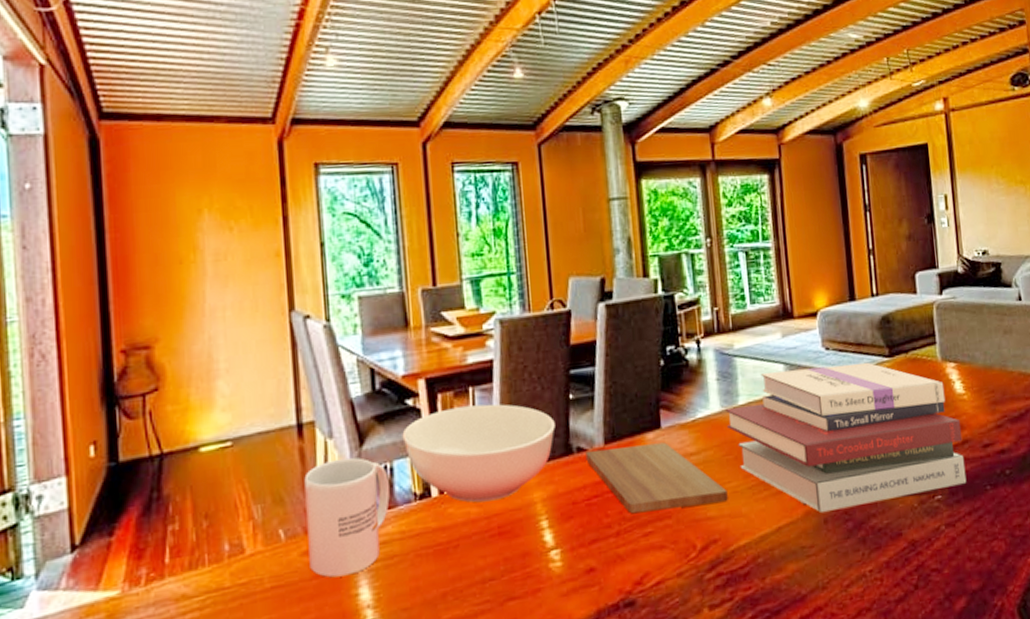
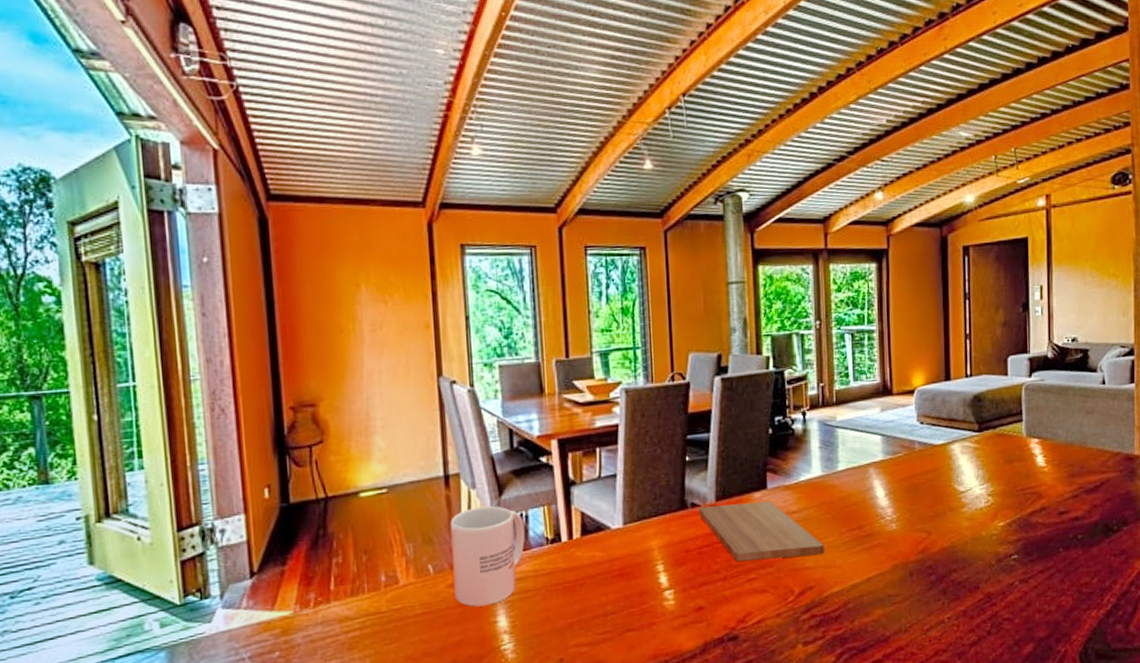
bowl: present [402,404,555,503] -> none [536,463,672,548]
books: present [725,362,967,513] -> none [825,436,1042,567]

